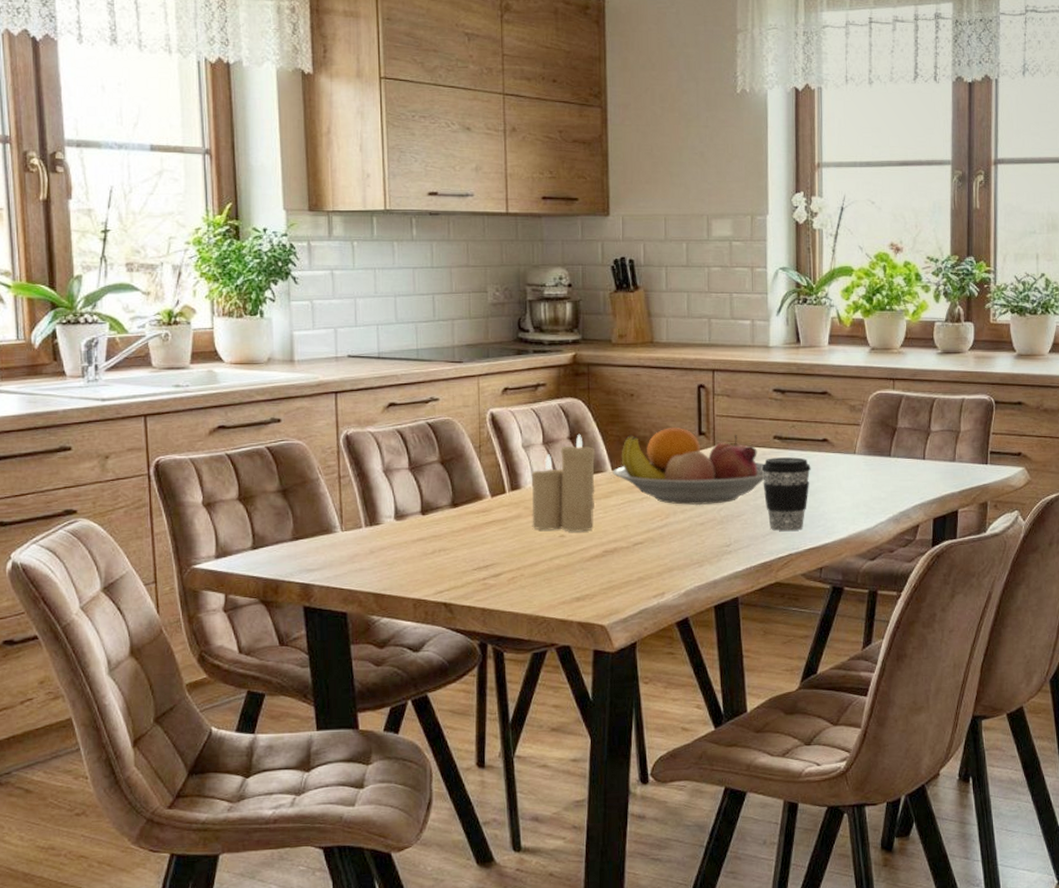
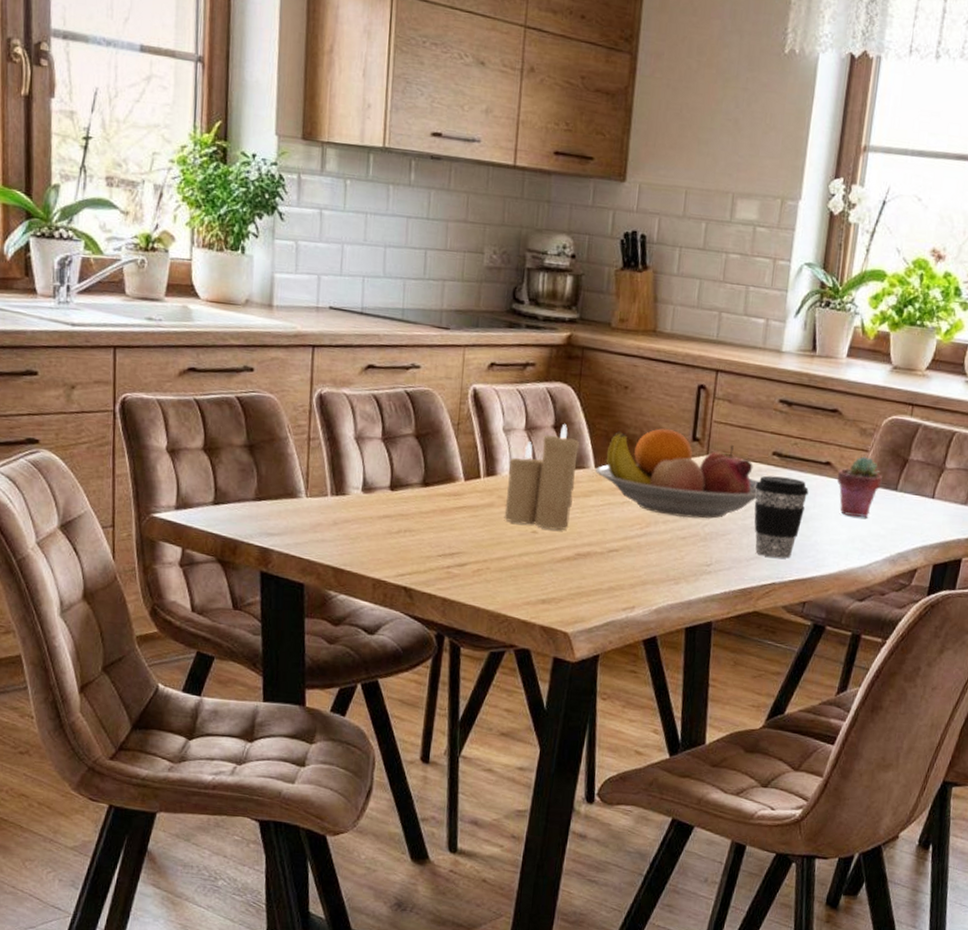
potted succulent: none [835,430,876,485] -> present [836,456,882,517]

